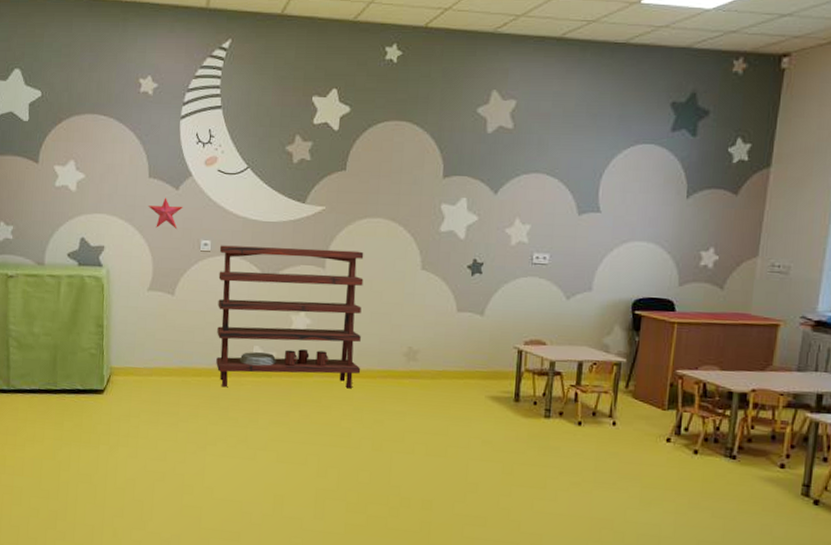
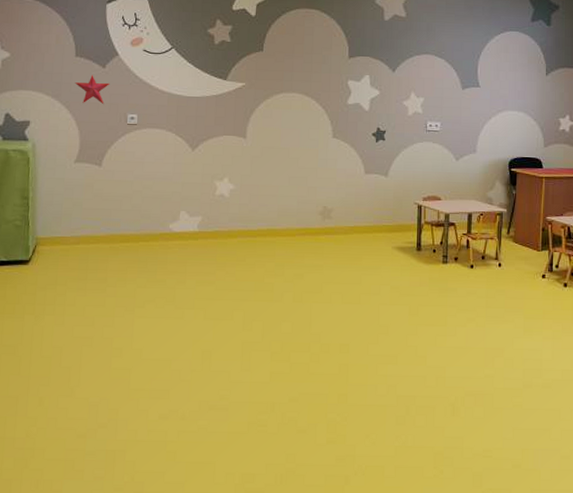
shelving unit: present [216,245,364,389] -> none [144,118,282,252]

